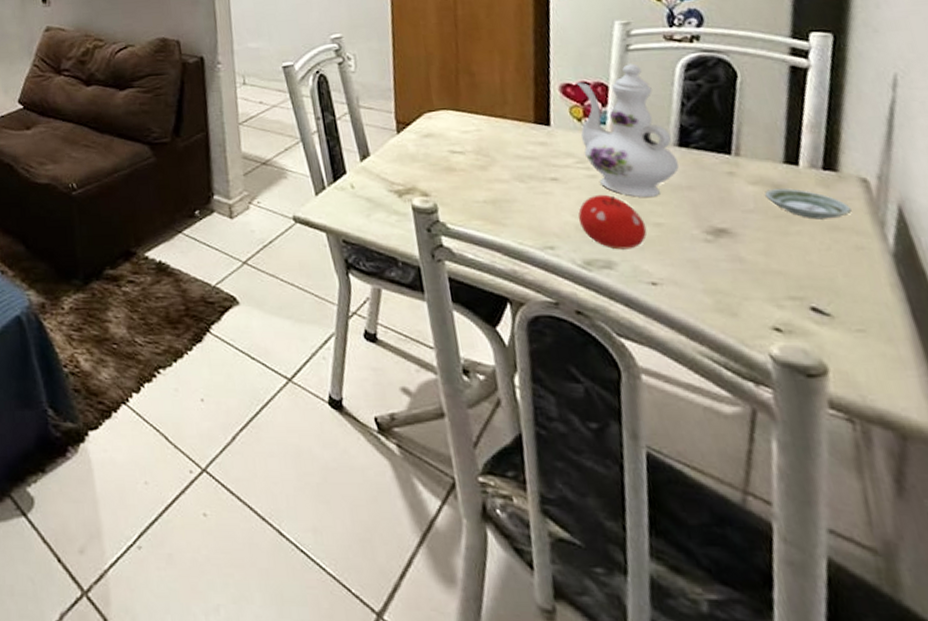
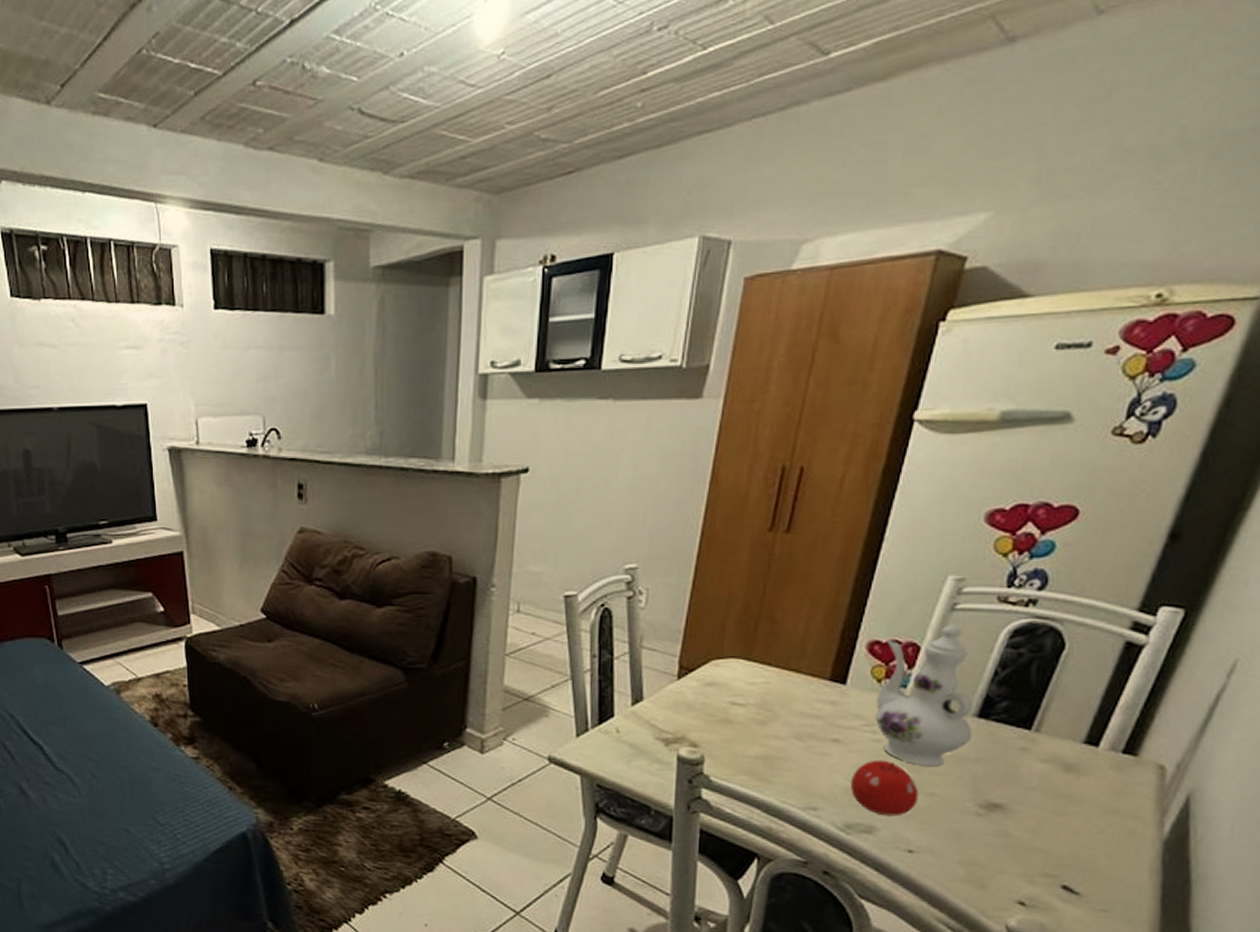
saucer: present [765,188,852,220] -> none [1053,769,1138,803]

